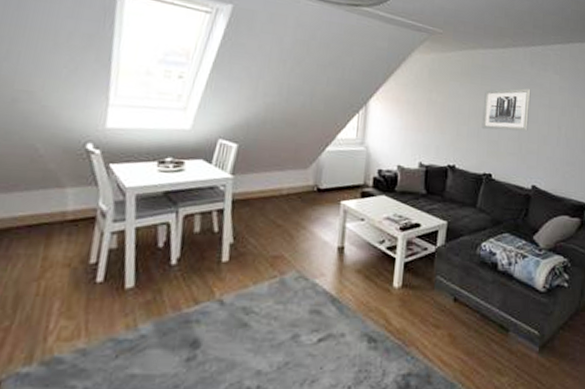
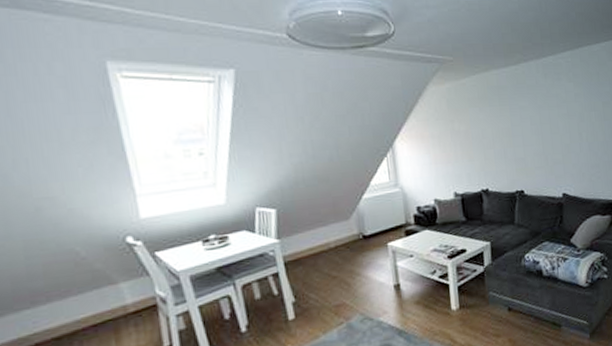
wall art: present [481,88,531,132] -> none [504,101,551,149]

